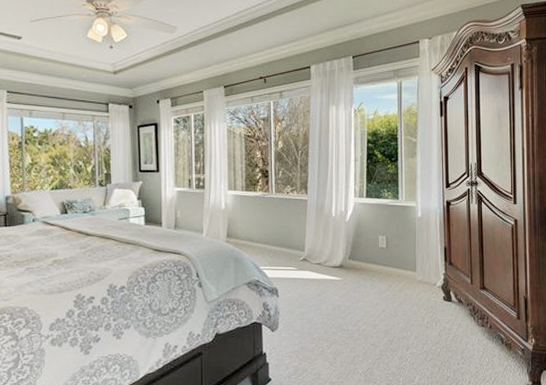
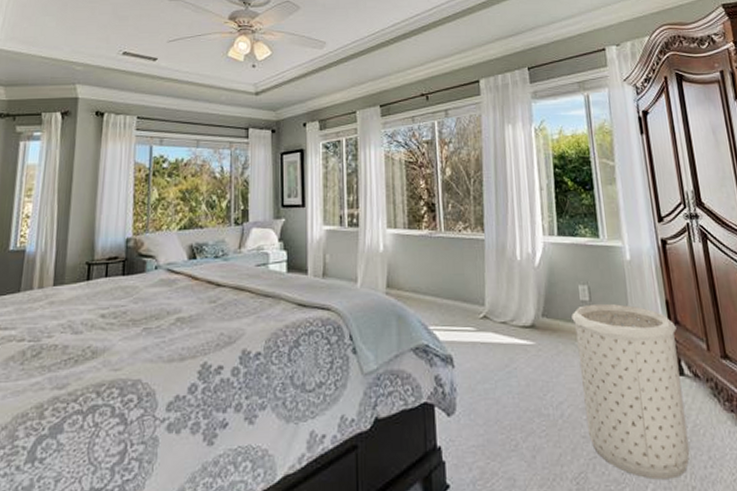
laundry basket: none [372,249,450,373] -> present [571,303,690,480]

